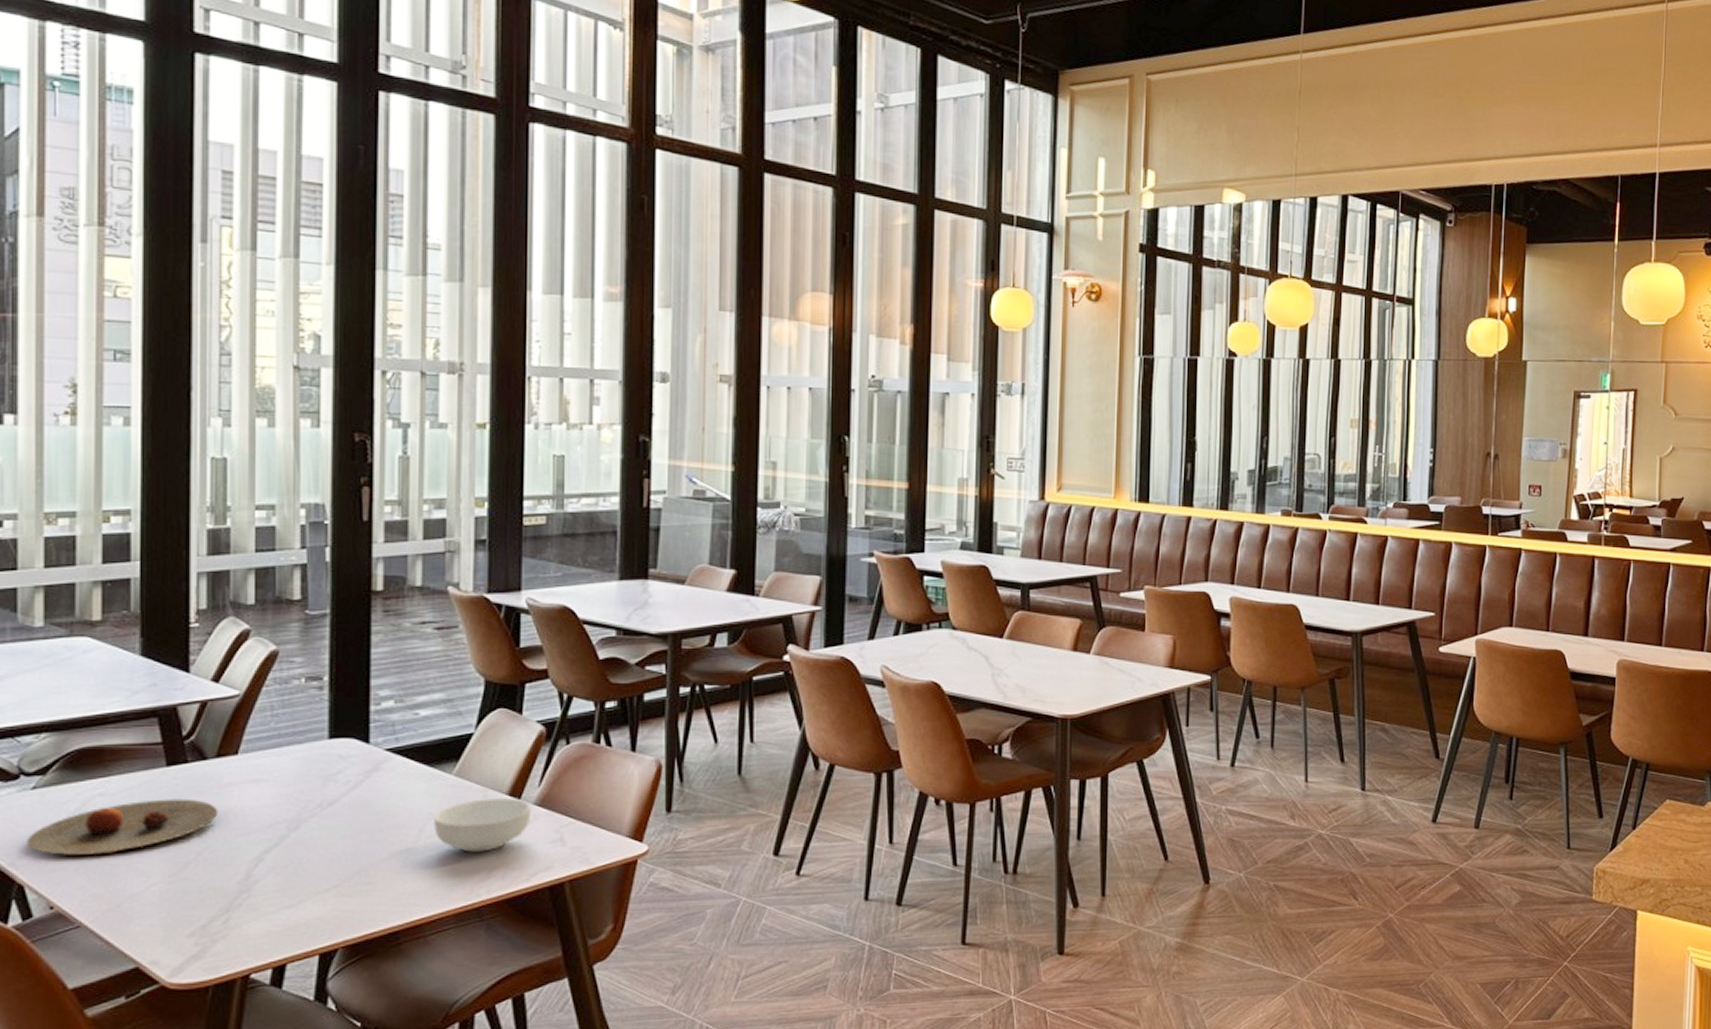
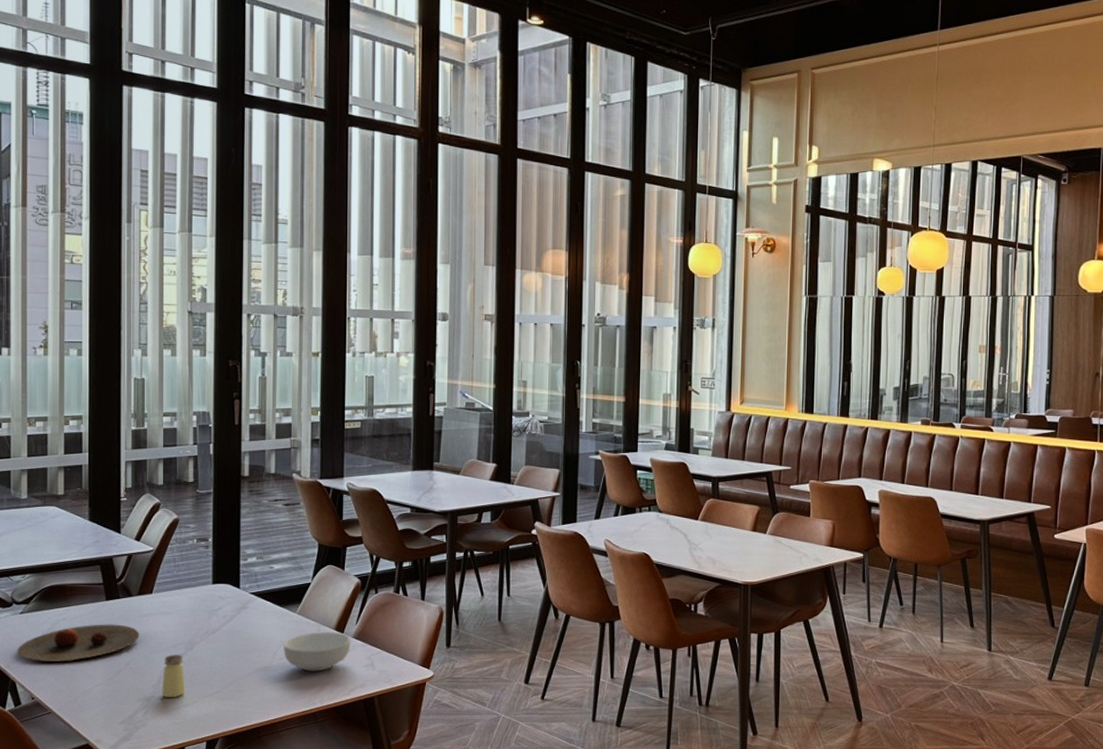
saltshaker: none [251,837,288,898] -> present [162,654,186,698]

